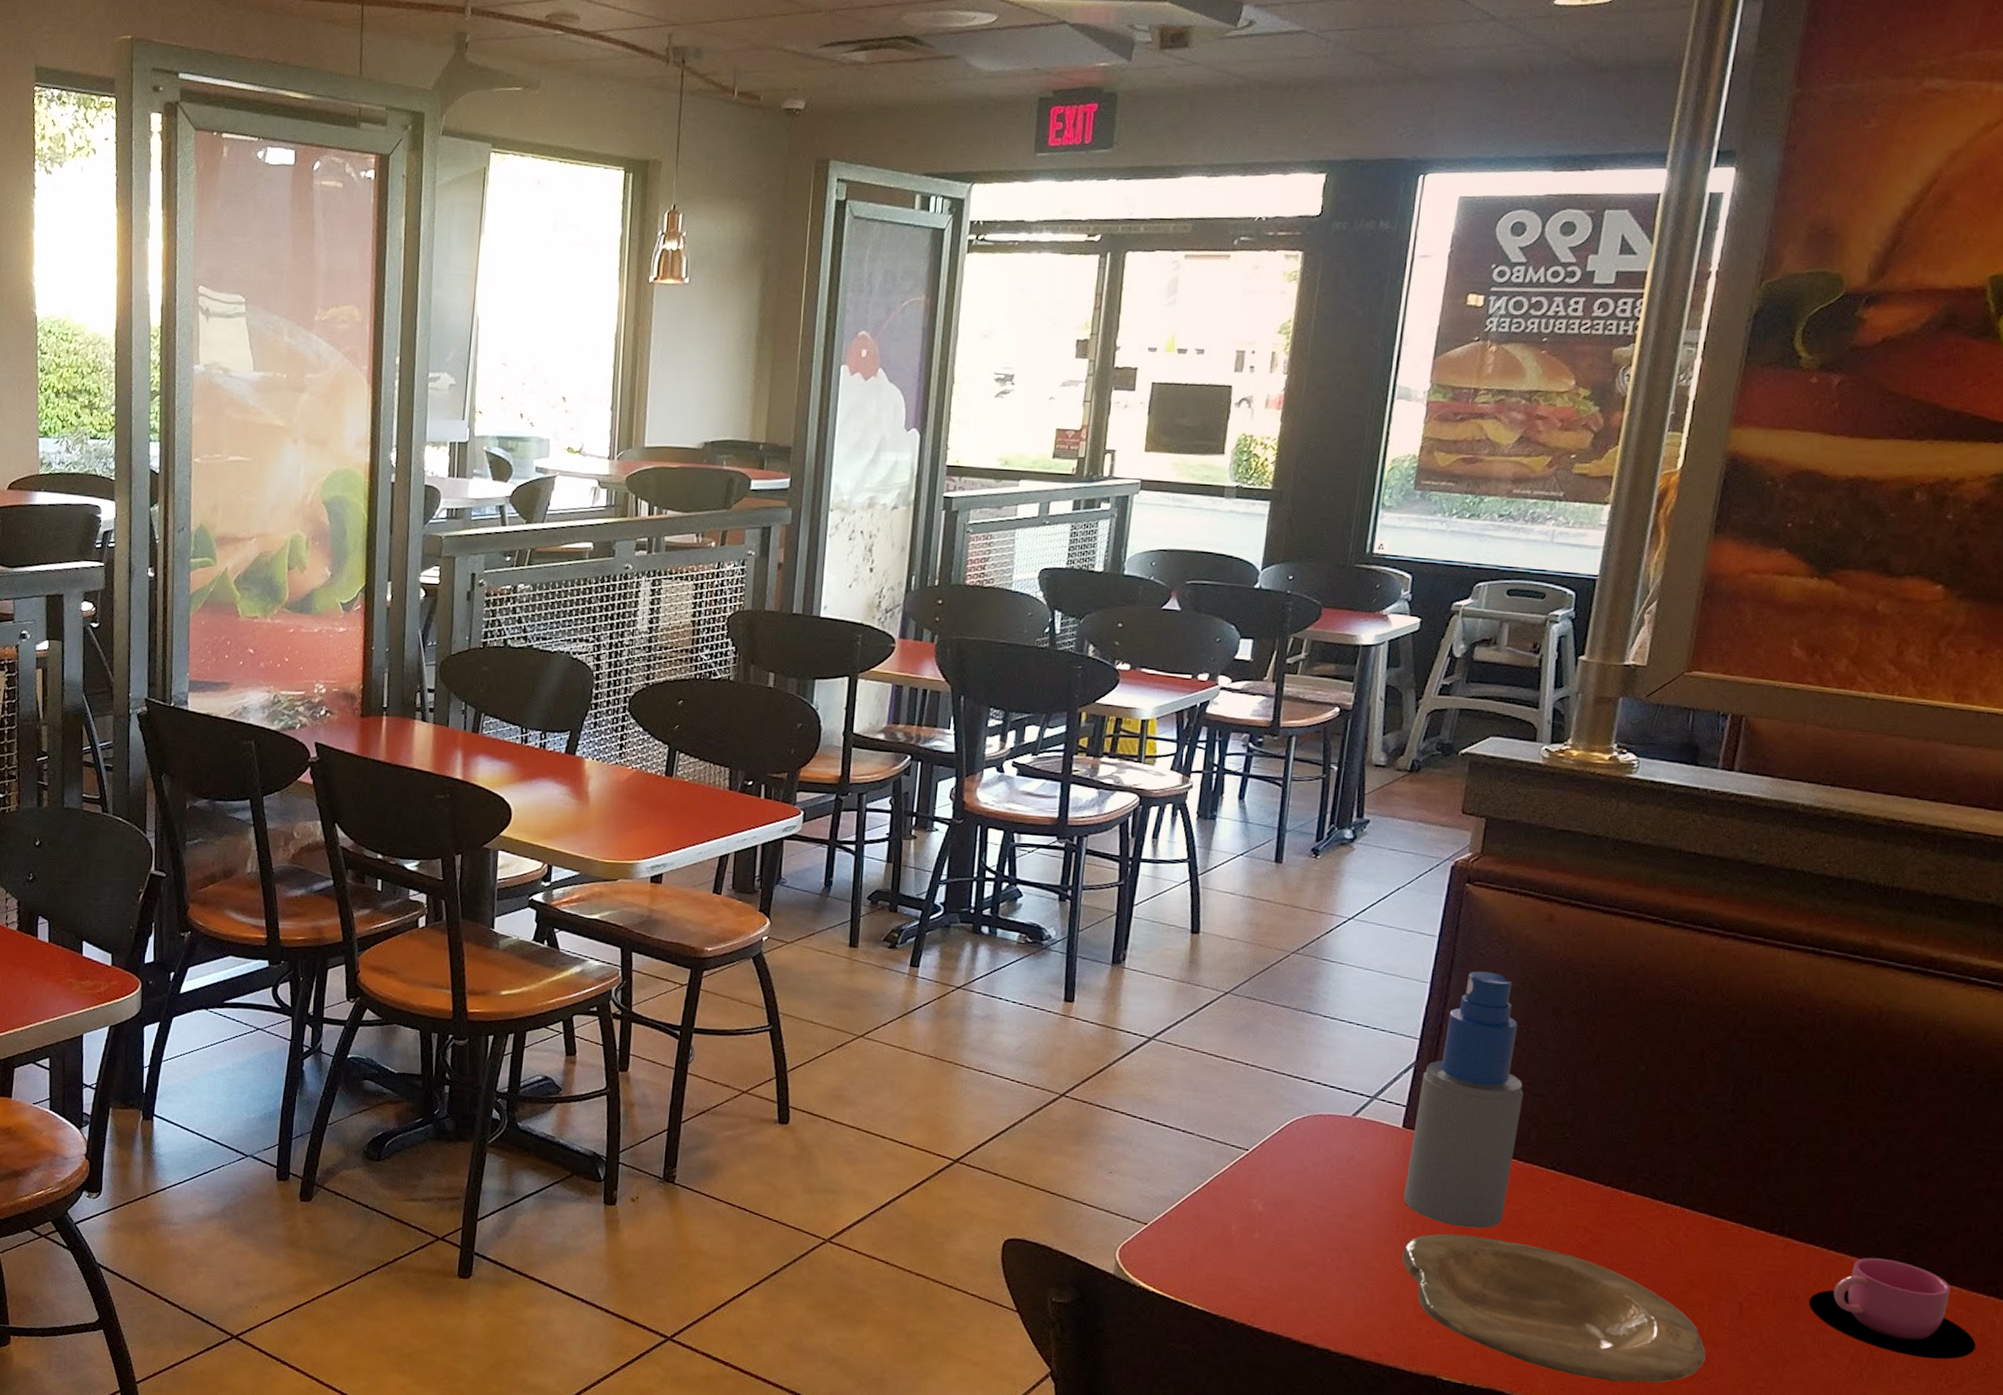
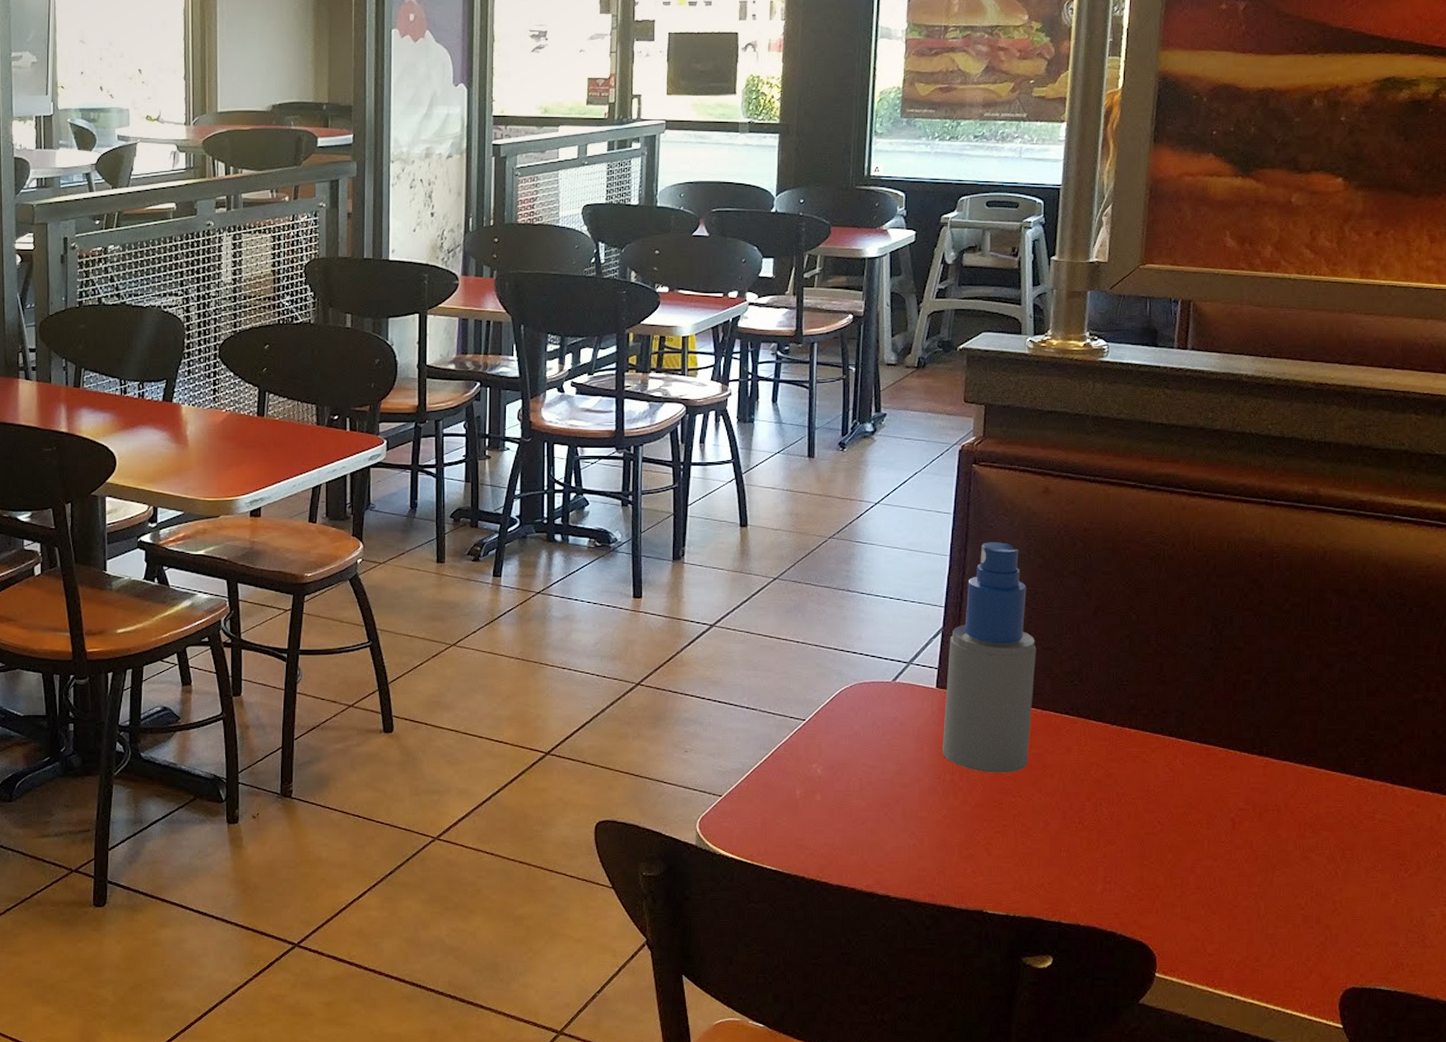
plate: present [1402,1233,1706,1383] -> none [945,780,1208,901]
cup: present [1808,1257,1976,1360] -> none [1288,768,1427,852]

